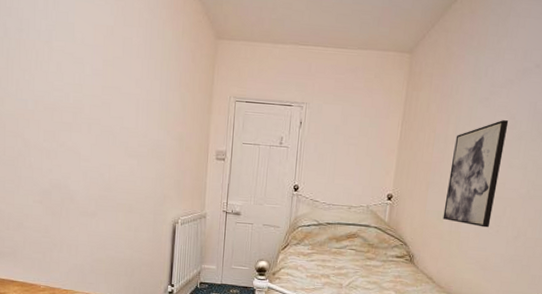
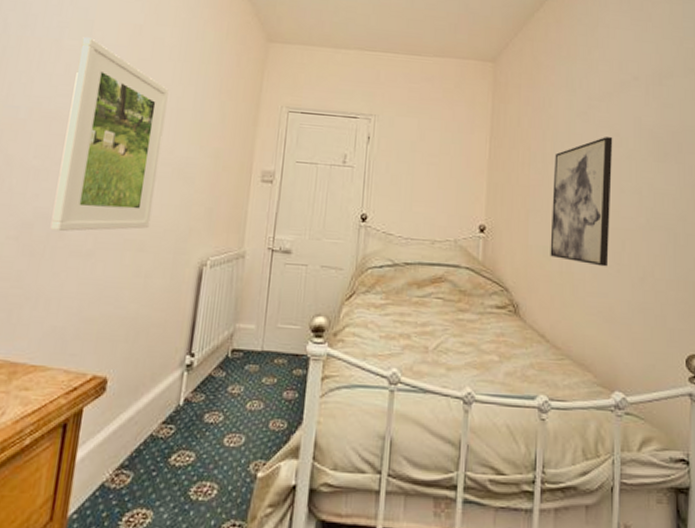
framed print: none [63,38,139,198] -> present [50,37,169,232]

